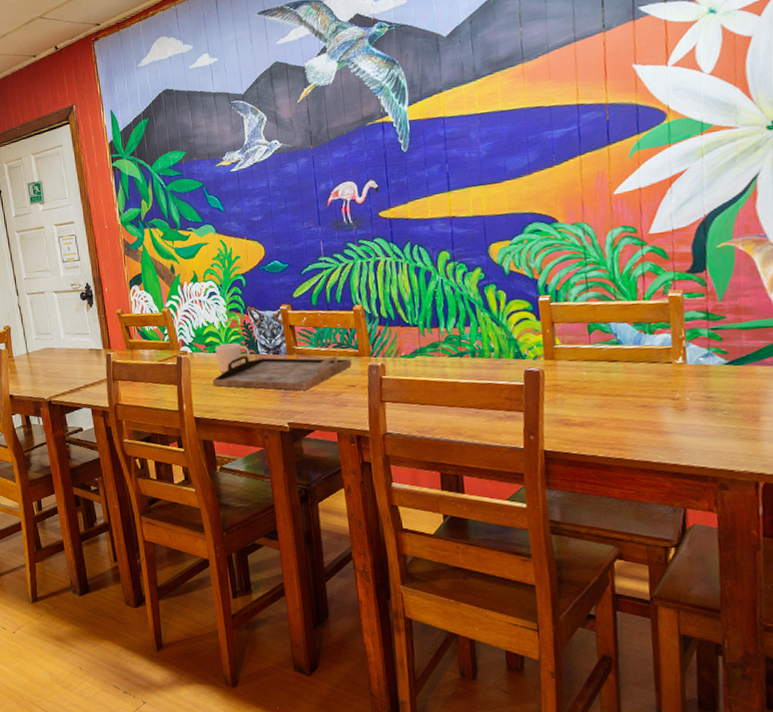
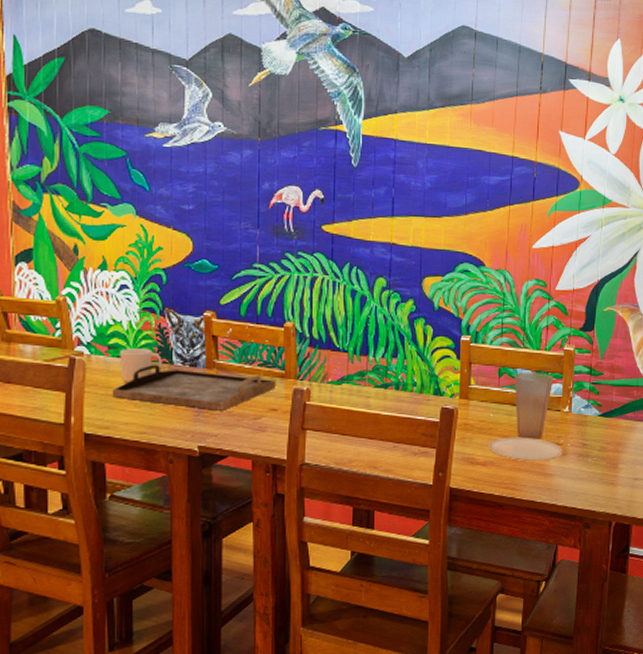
plate: none [585,394,681,420] -> present [489,437,563,462]
cup: none [607,324,659,396] -> present [514,373,554,439]

